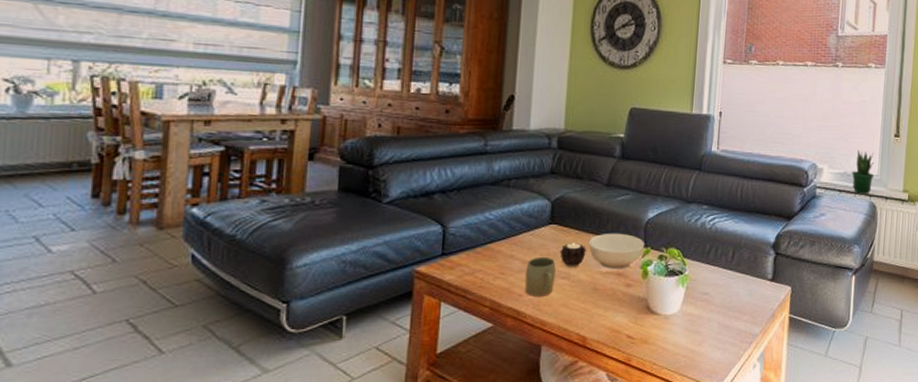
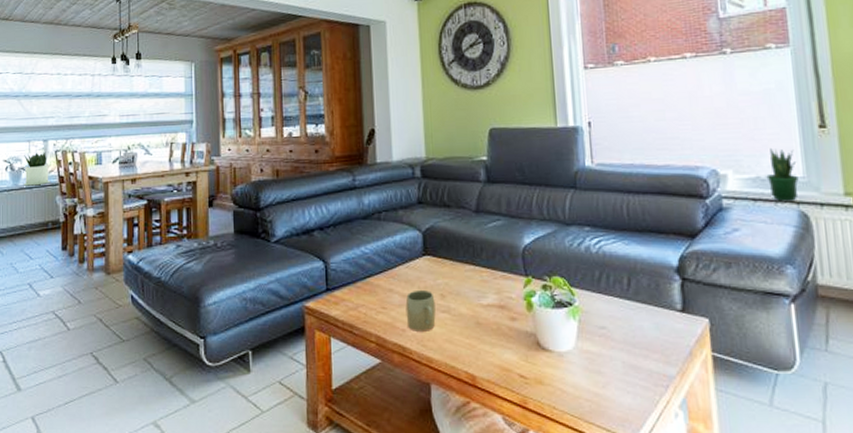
planter: none [34,74,82,117] -> present [23,152,51,187]
candle: present [560,242,587,268] -> none [437,273,464,301]
bowl: present [588,233,645,269] -> none [464,262,525,301]

